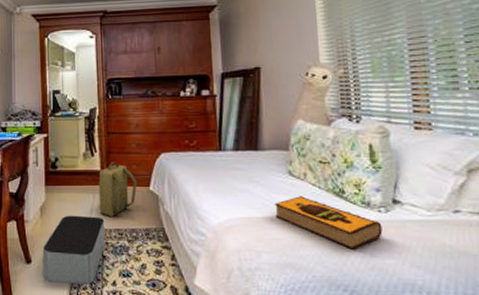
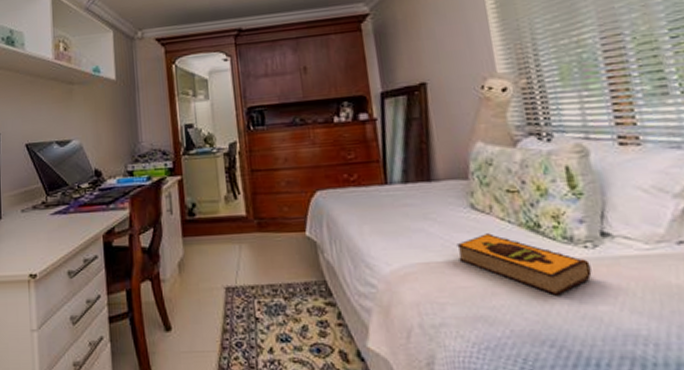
storage bin: present [42,215,106,284] -> none [183,270,258,354]
backpack: present [98,161,138,216] -> none [244,204,291,270]

